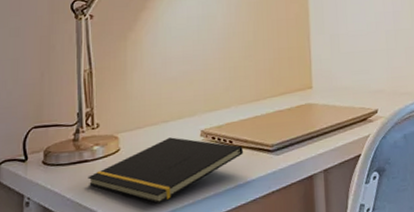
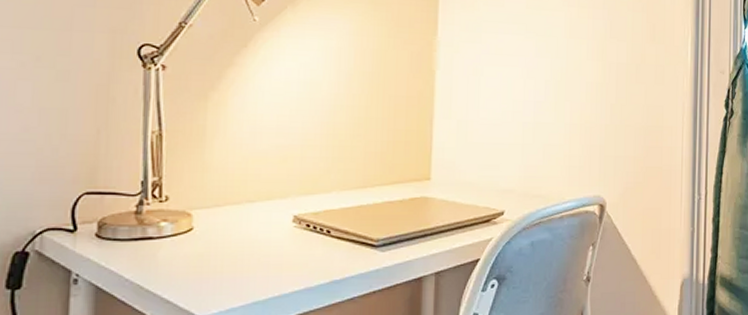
notepad: present [88,137,243,204] -> none [152,220,342,293]

